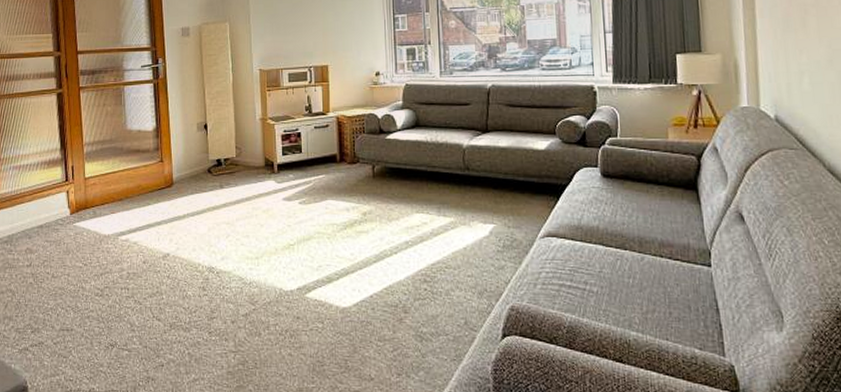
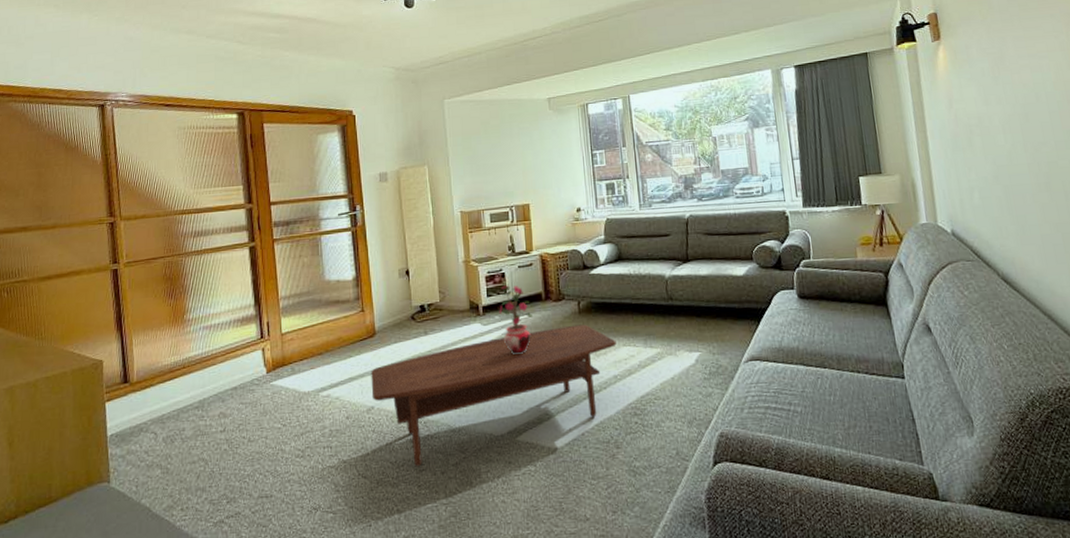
coffee table: none [167,188,409,315] -> present [371,324,616,467]
potted plant: none [292,144,327,213] -> present [498,284,534,354]

